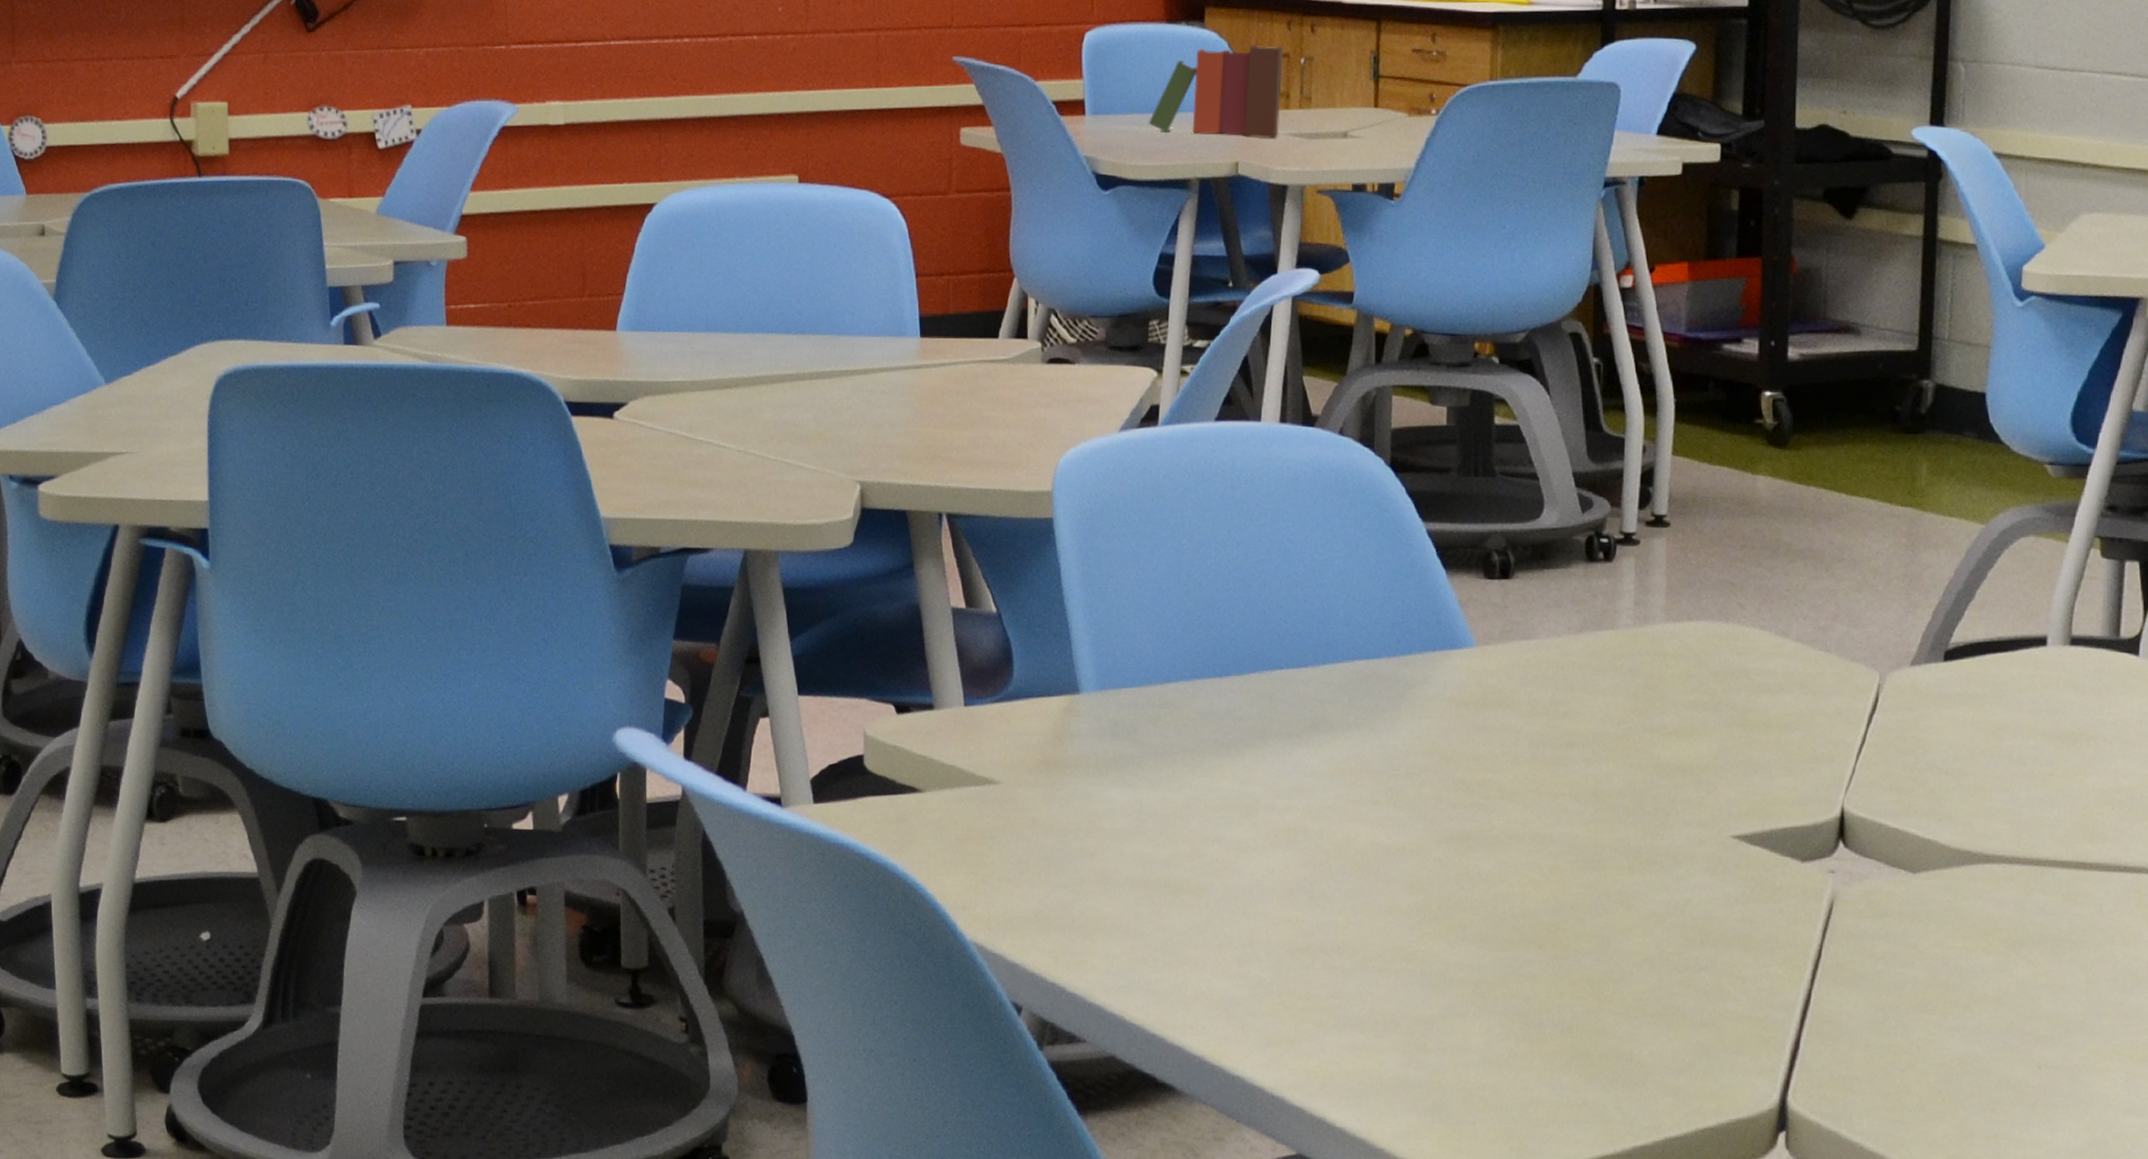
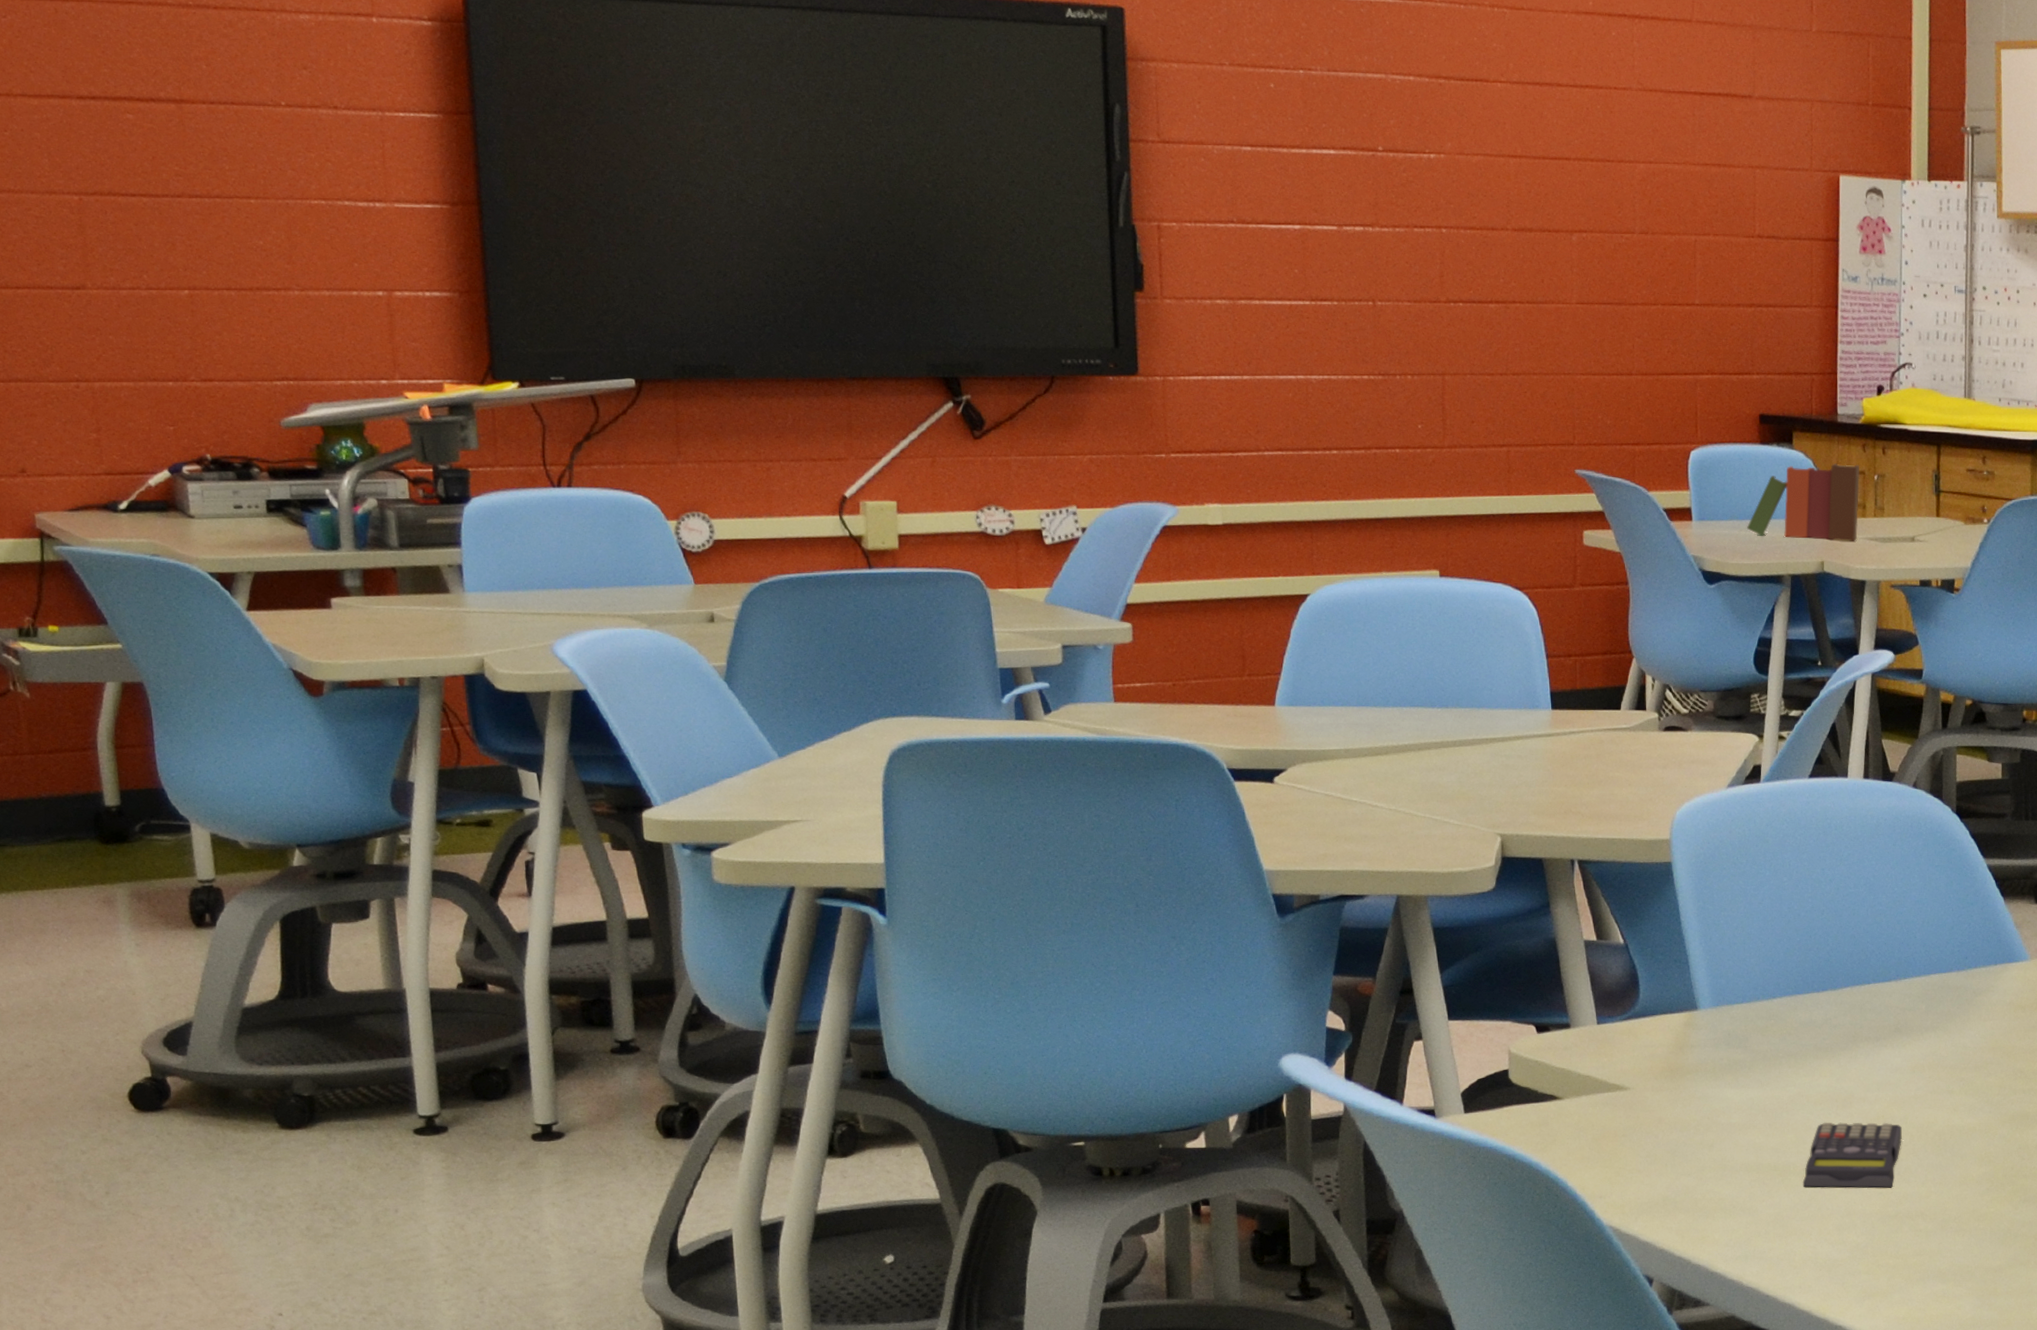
calculator: none [1197,832,1318,915] -> present [1802,1122,1903,1189]

